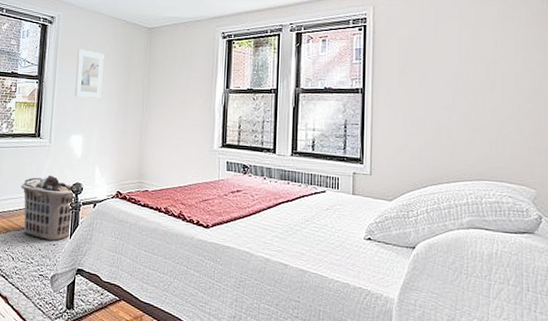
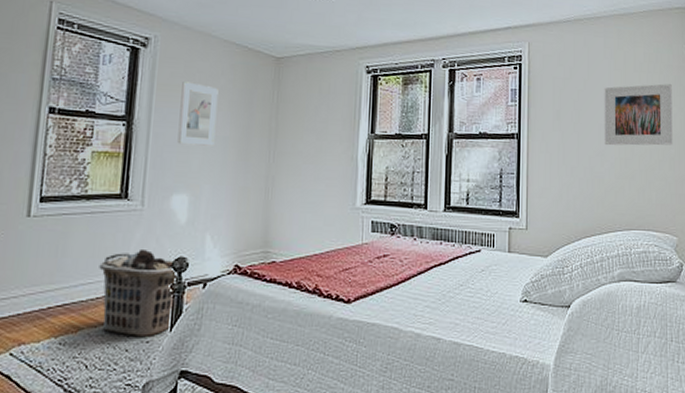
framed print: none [453,40,531,100] -> present [604,84,673,146]

